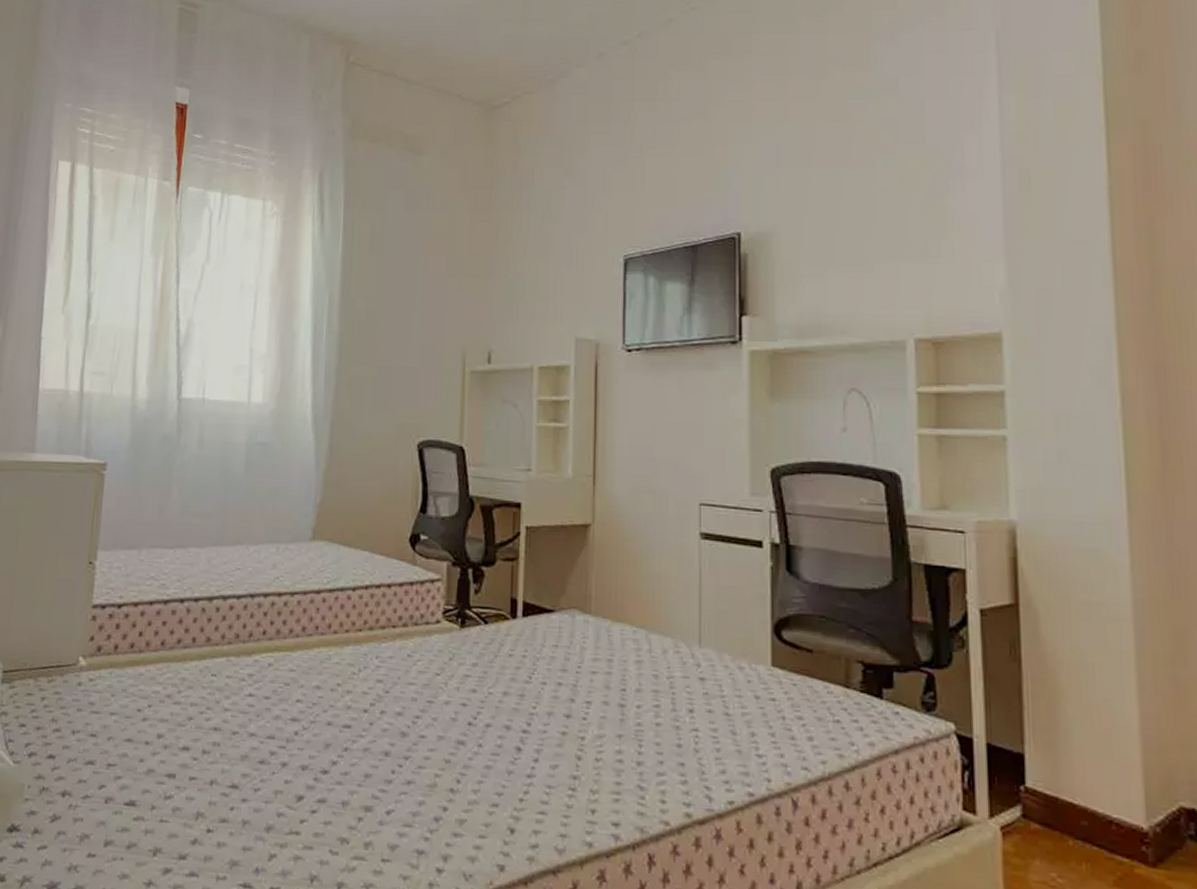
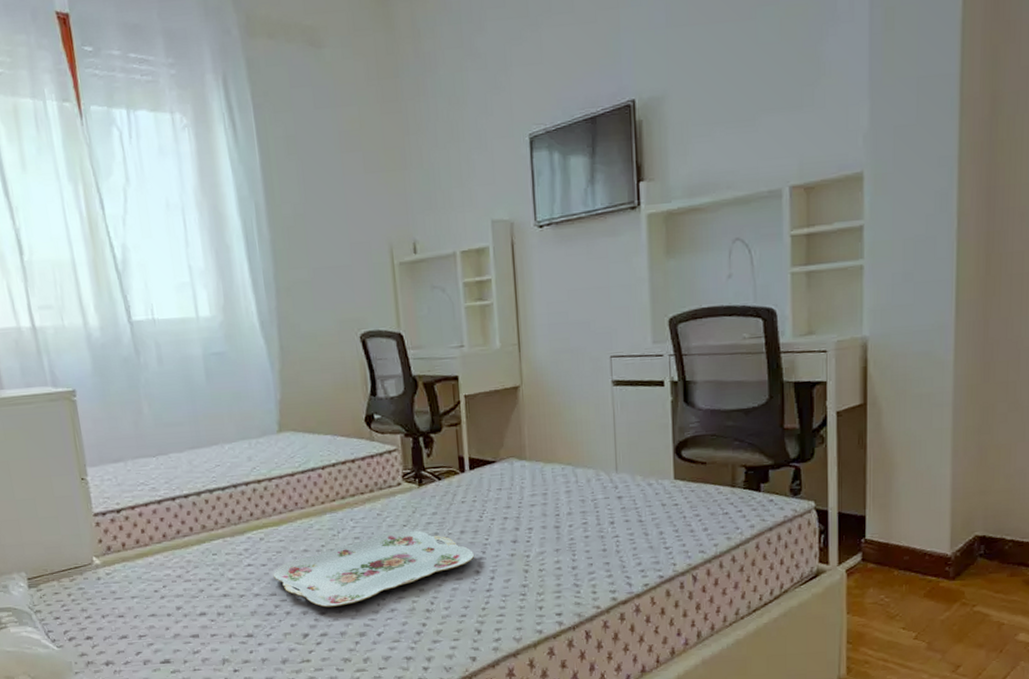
serving tray: none [275,678,518,766] -> present [273,530,475,608]

